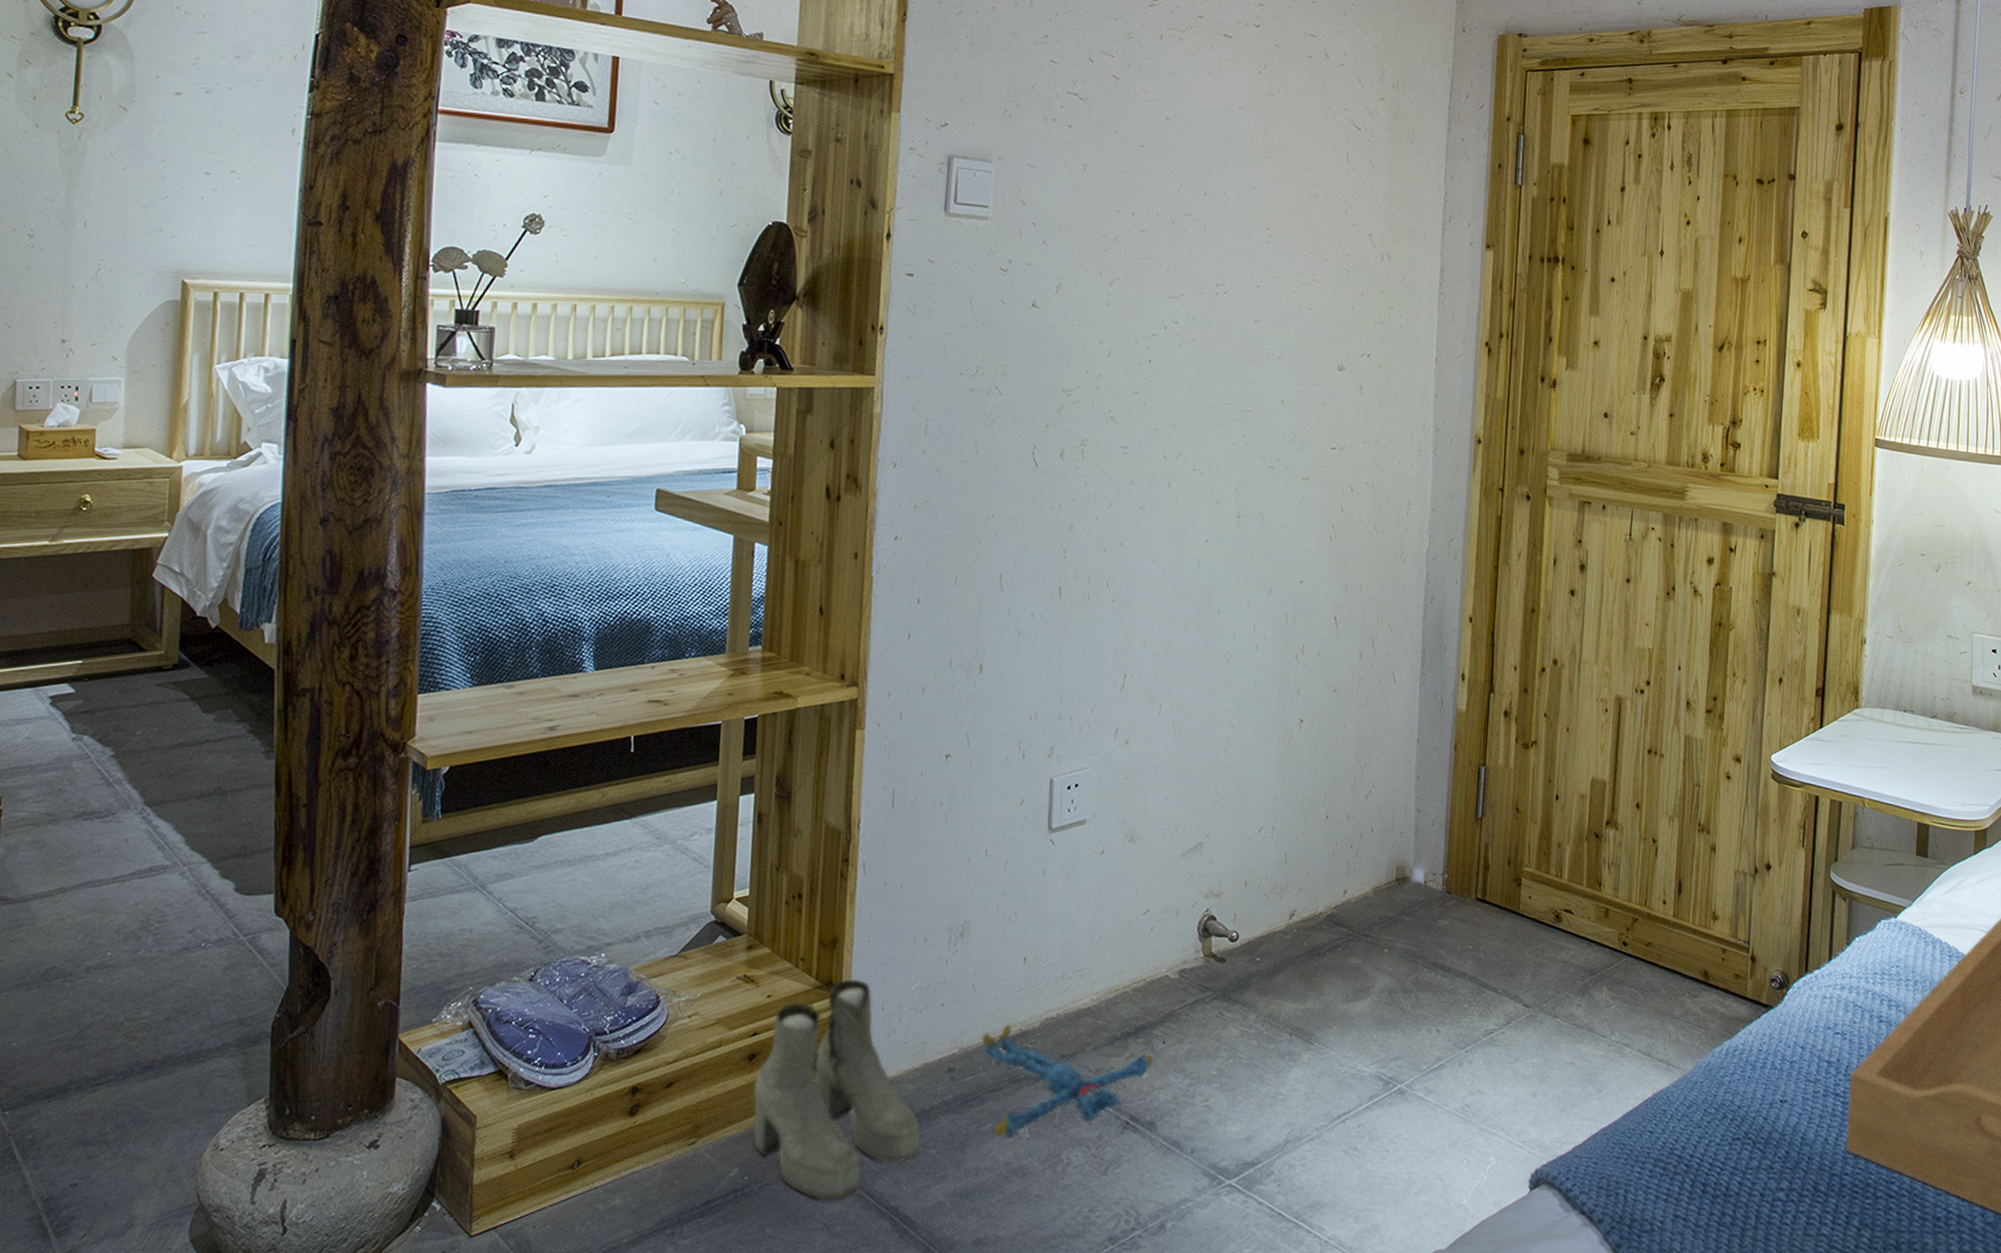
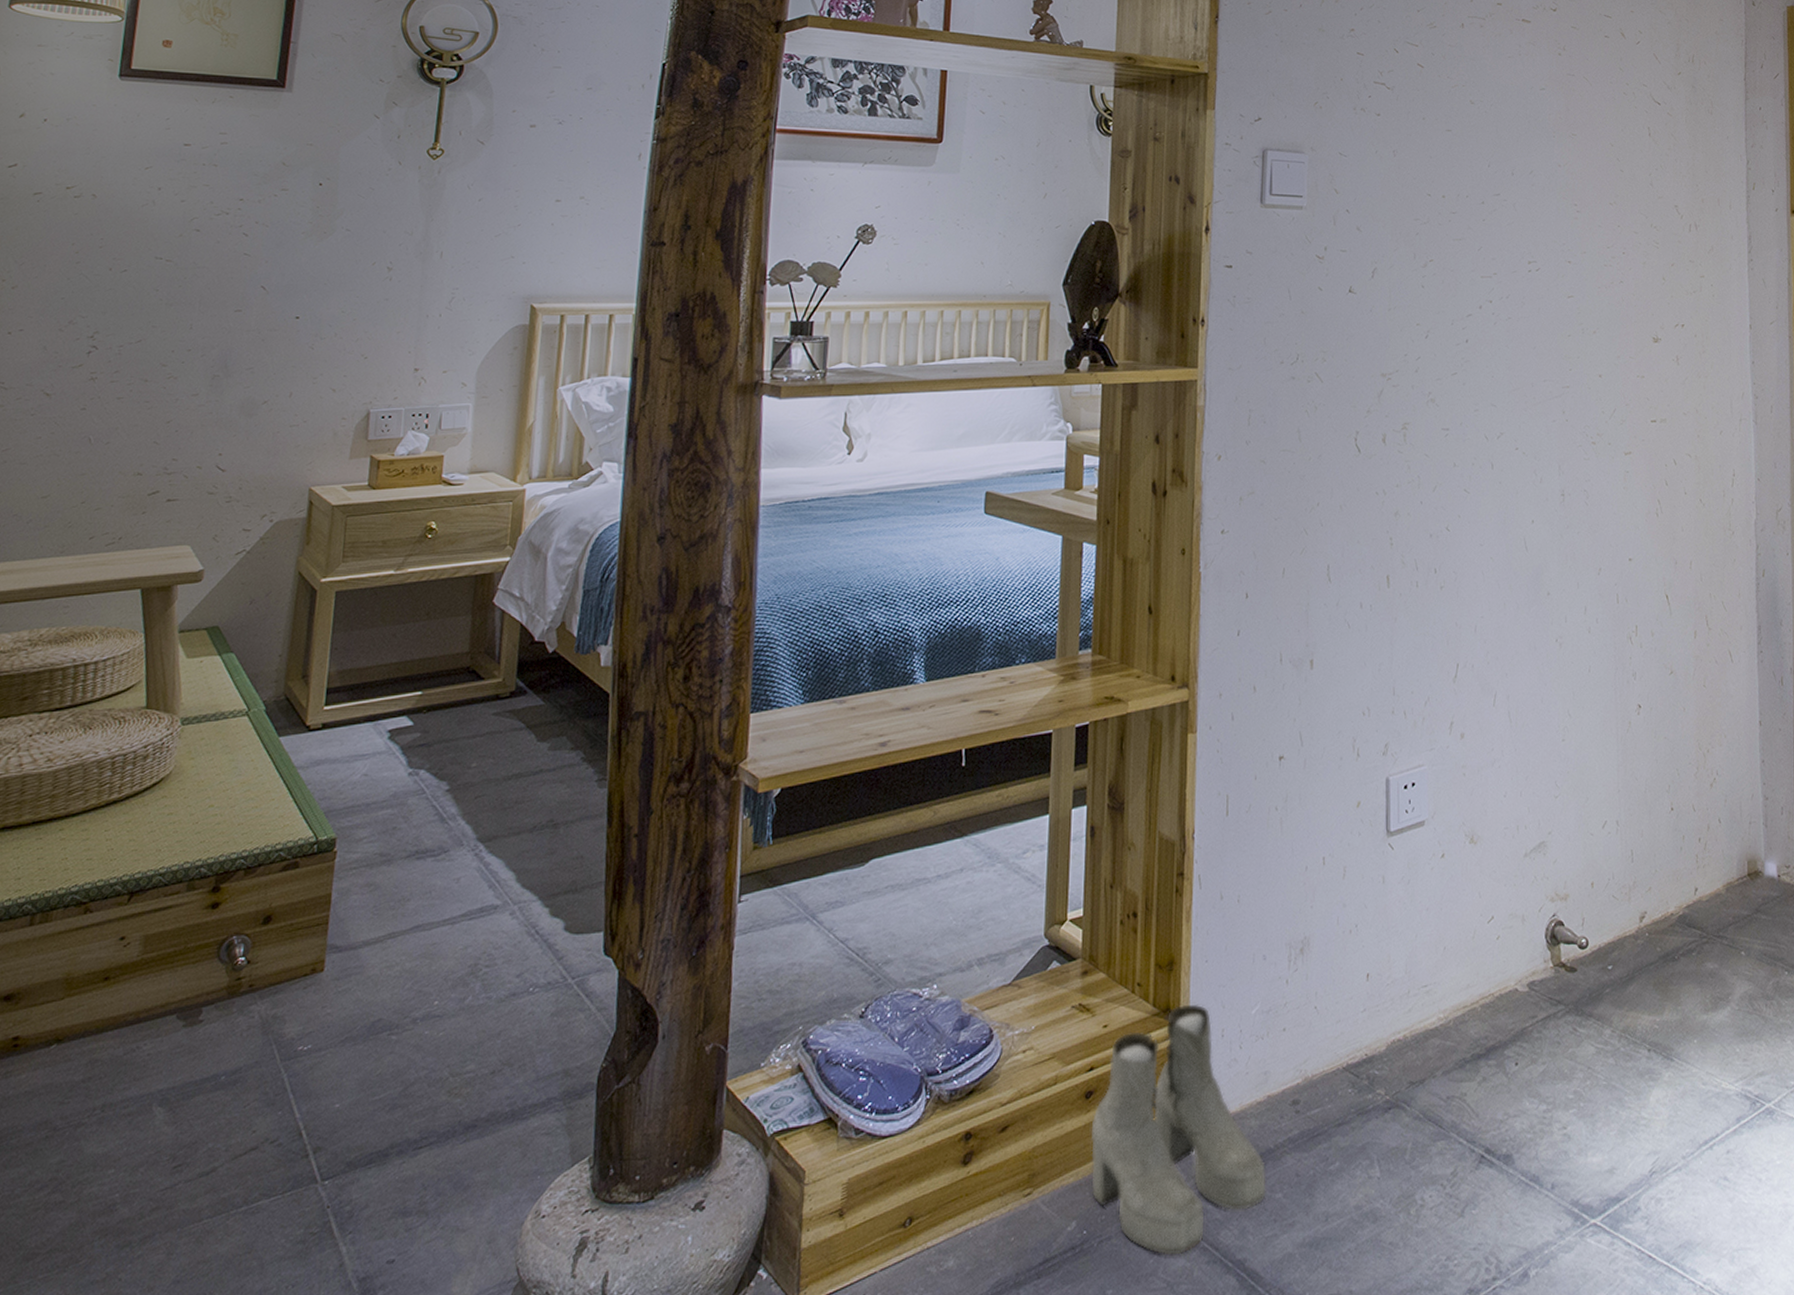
plush toy: present [982,1024,1154,1137] -> none [1327,1049,1507,1177]

